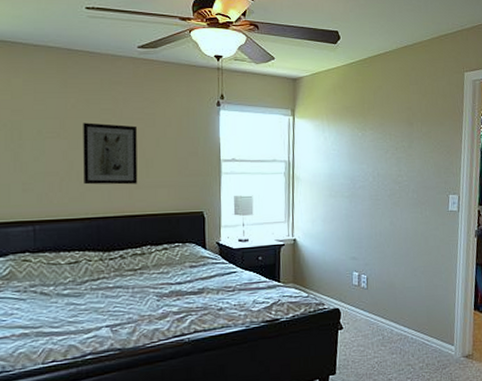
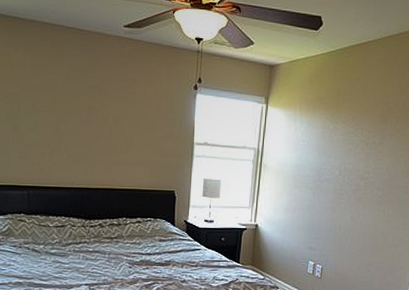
wall art: present [83,122,138,185] -> none [71,98,119,160]

